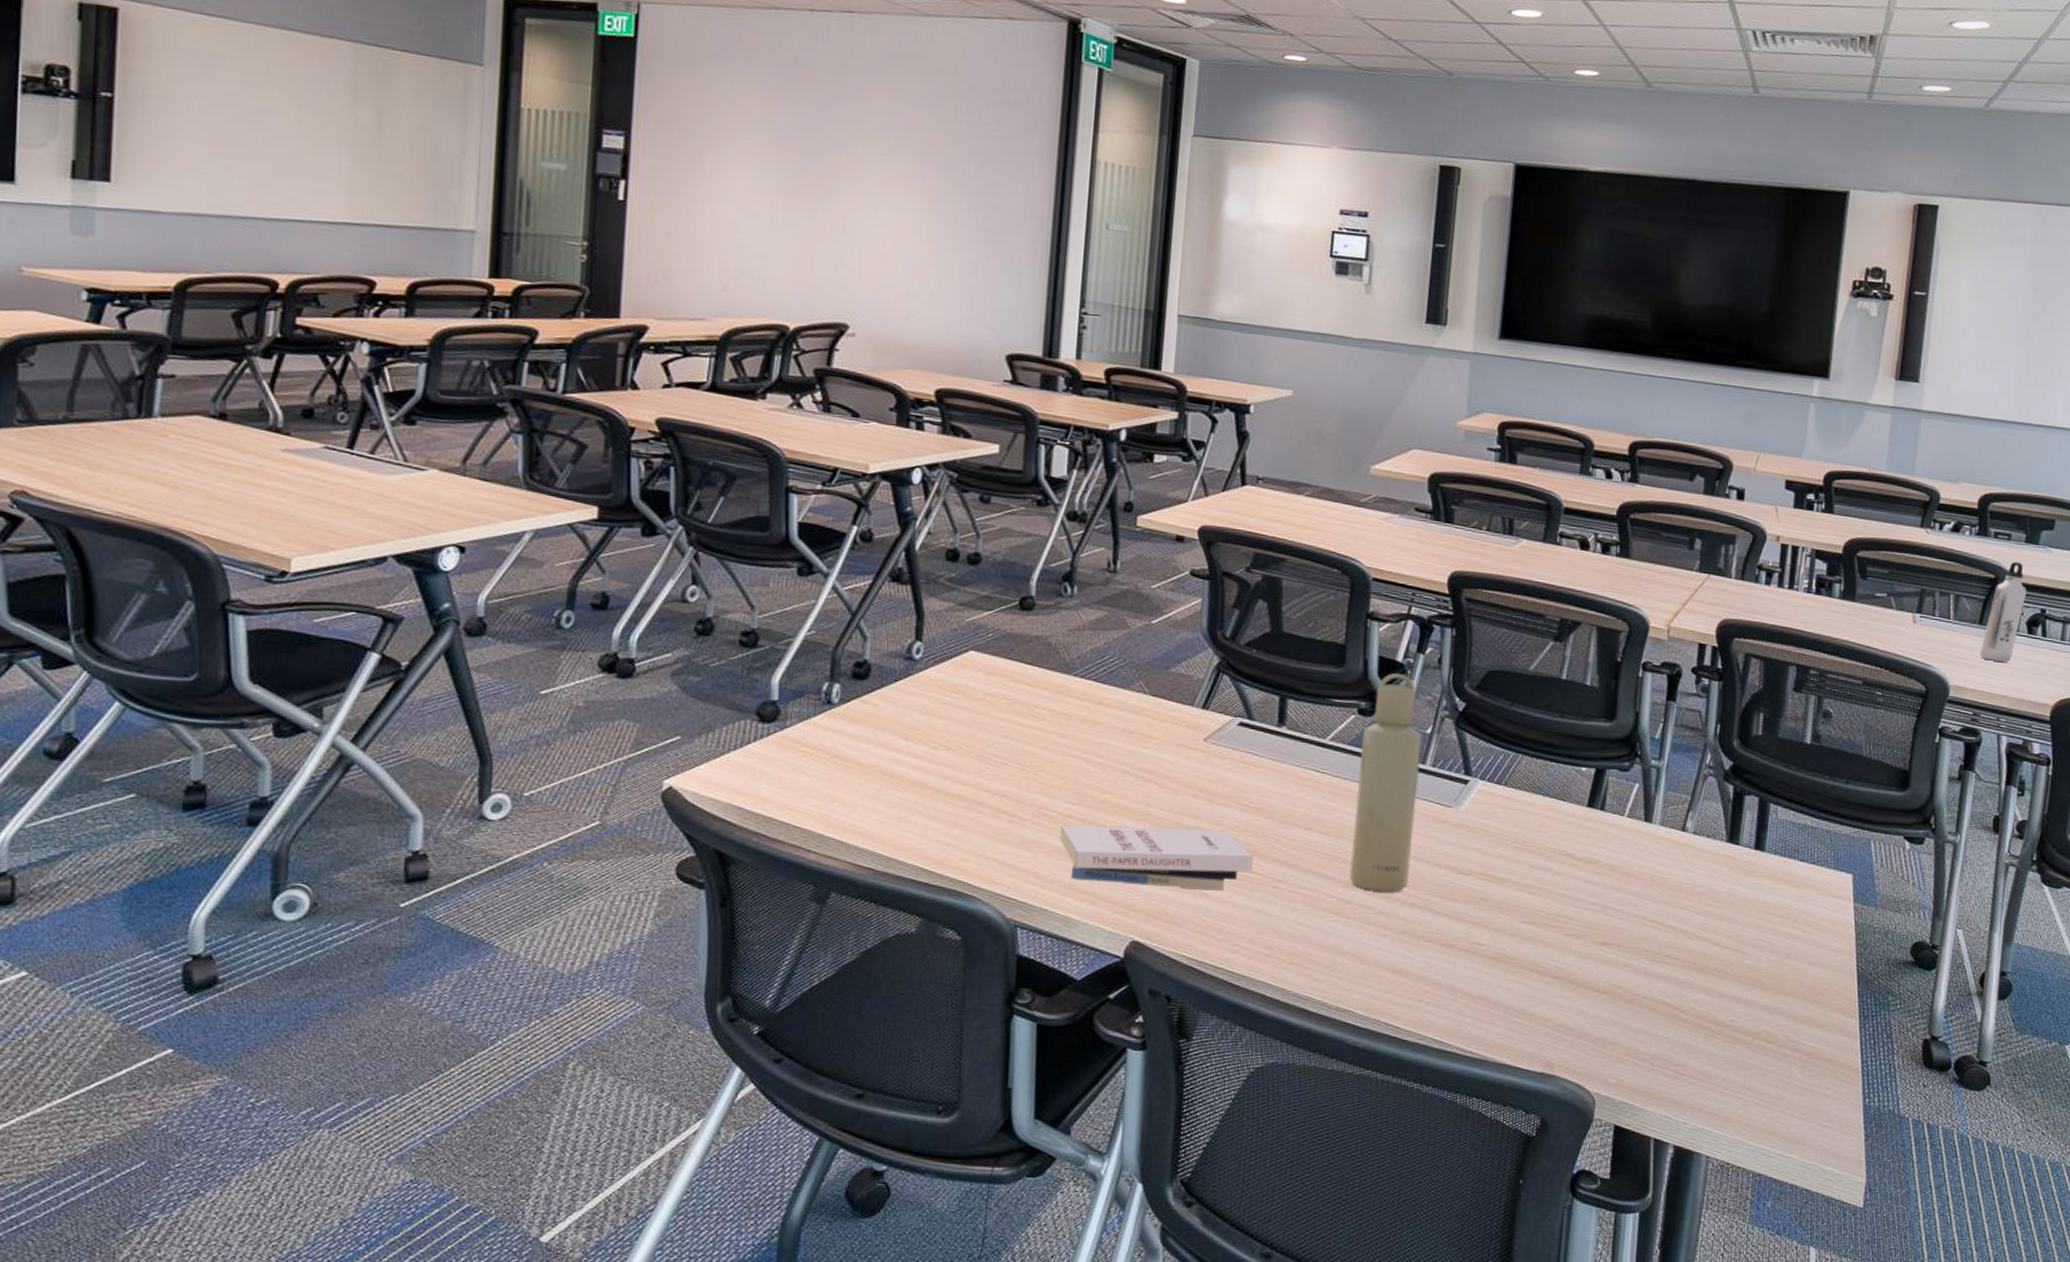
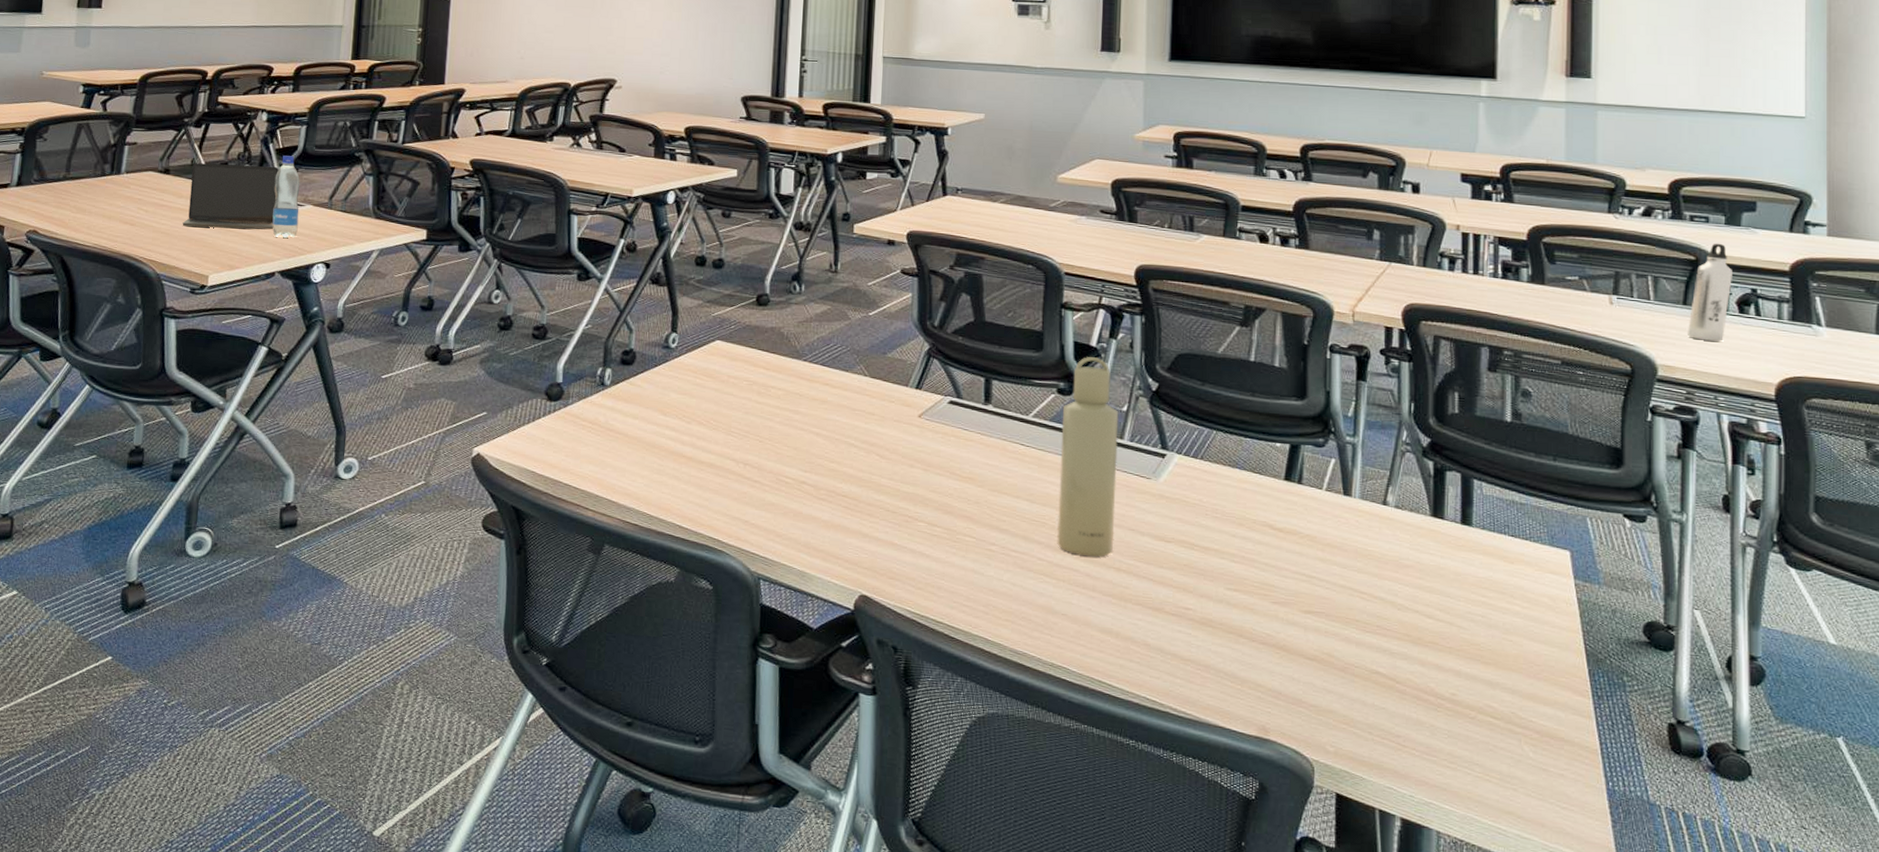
laptop: none [249,406,388,501] -> present [182,163,279,230]
bottle: none [381,402,420,513] -> present [272,155,300,239]
books: present [1059,825,1253,891] -> none [795,490,967,552]

